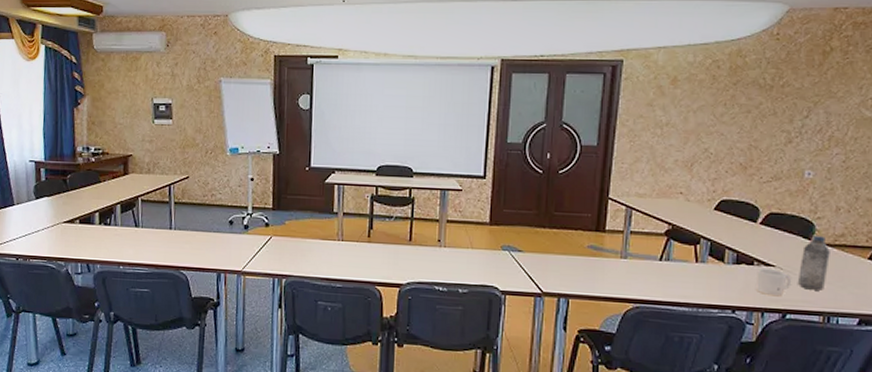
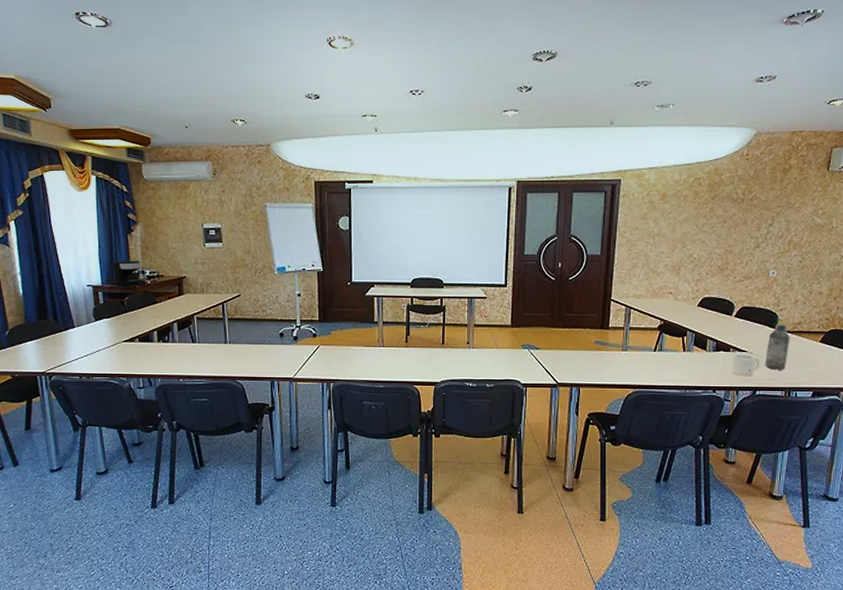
coffee maker: none [42,135,95,164] -> present [99,260,150,287]

